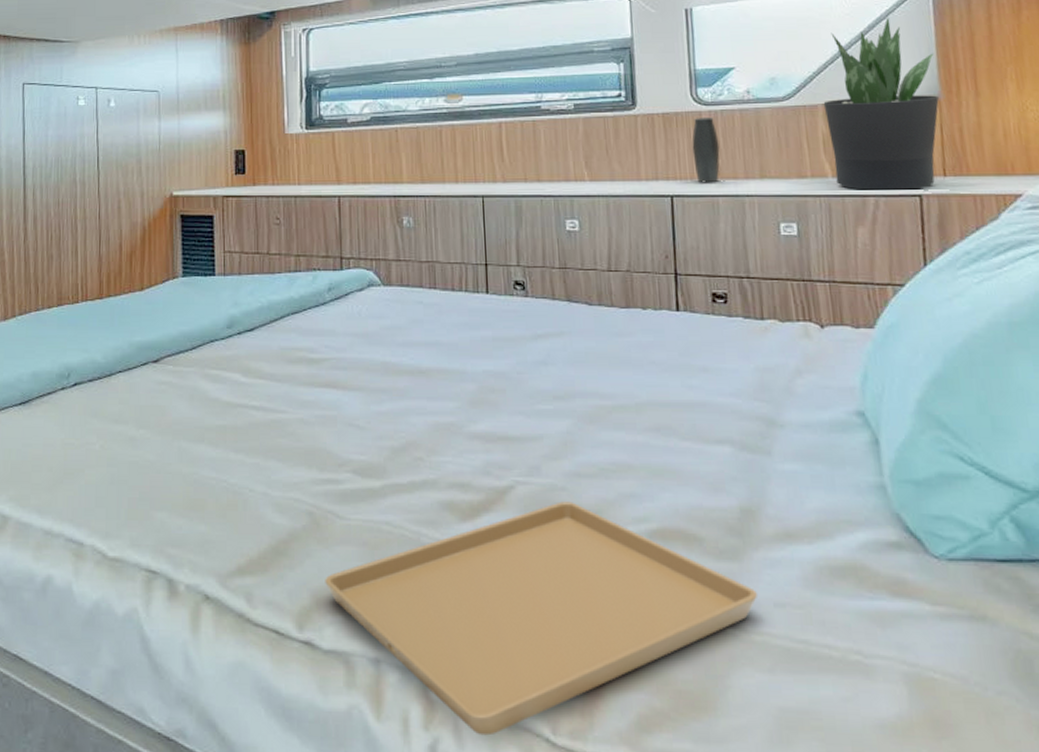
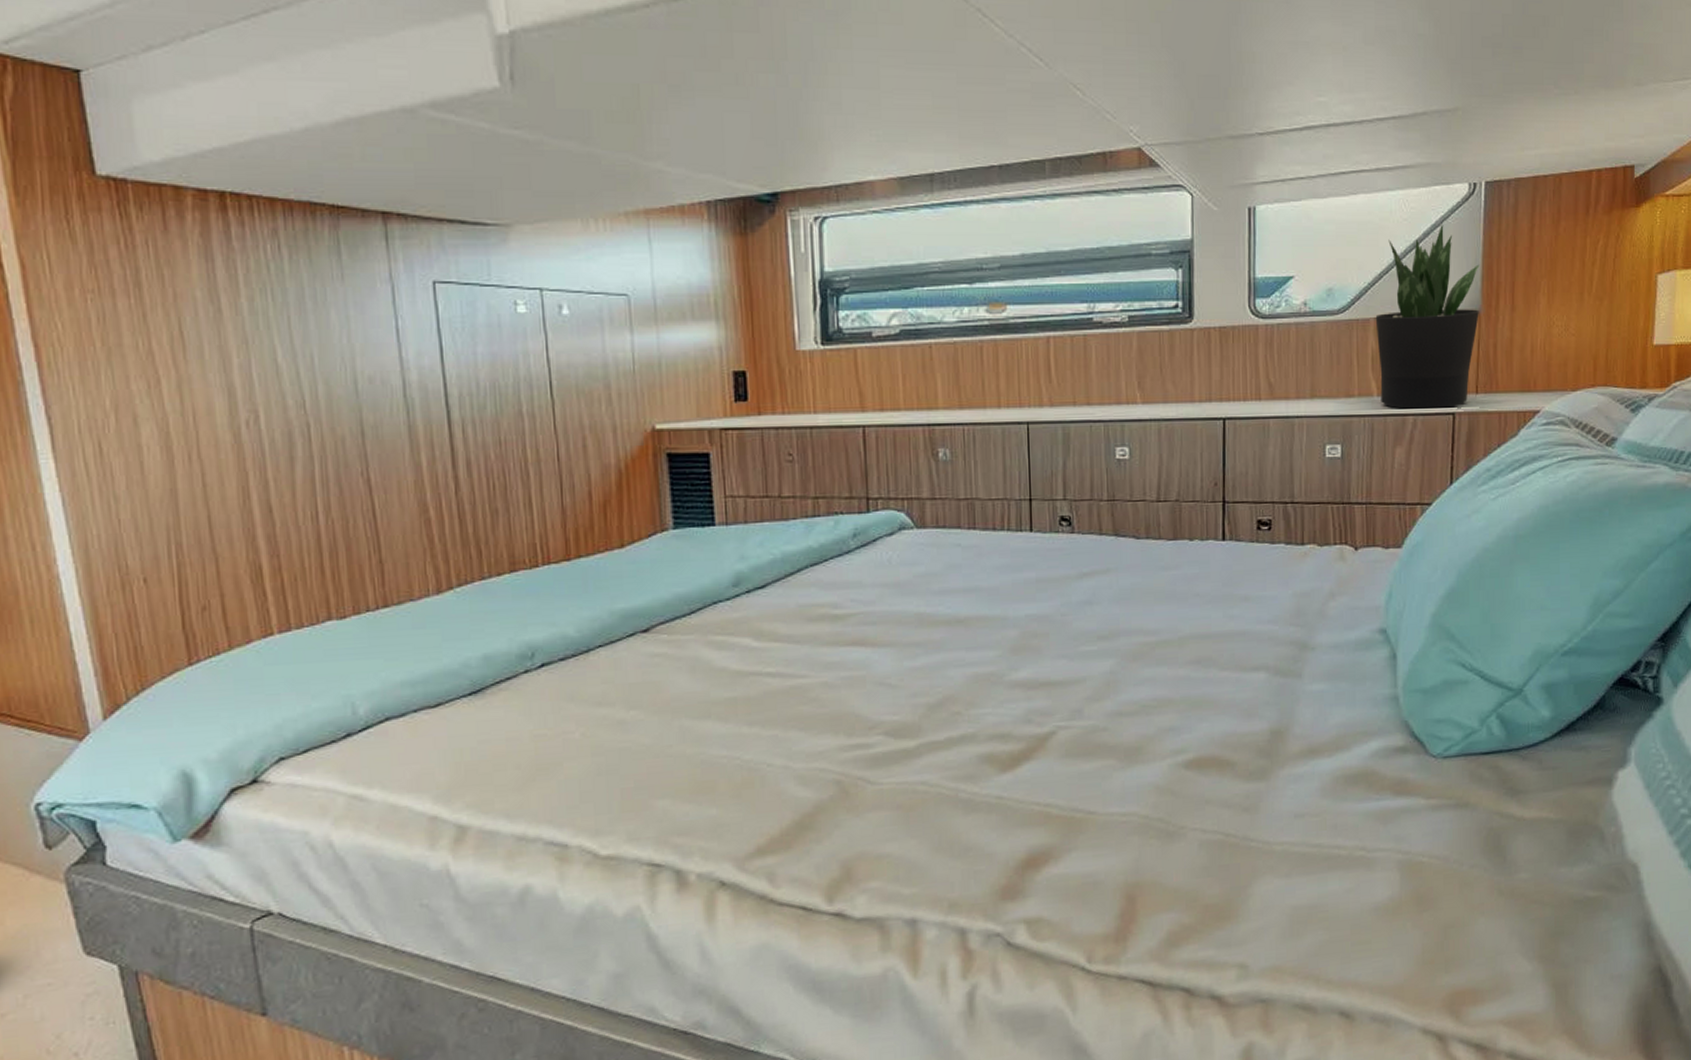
tray: present [325,501,757,736] -> none [856,741,1280,975]
vase: present [692,118,720,183] -> none [1247,332,1274,404]

